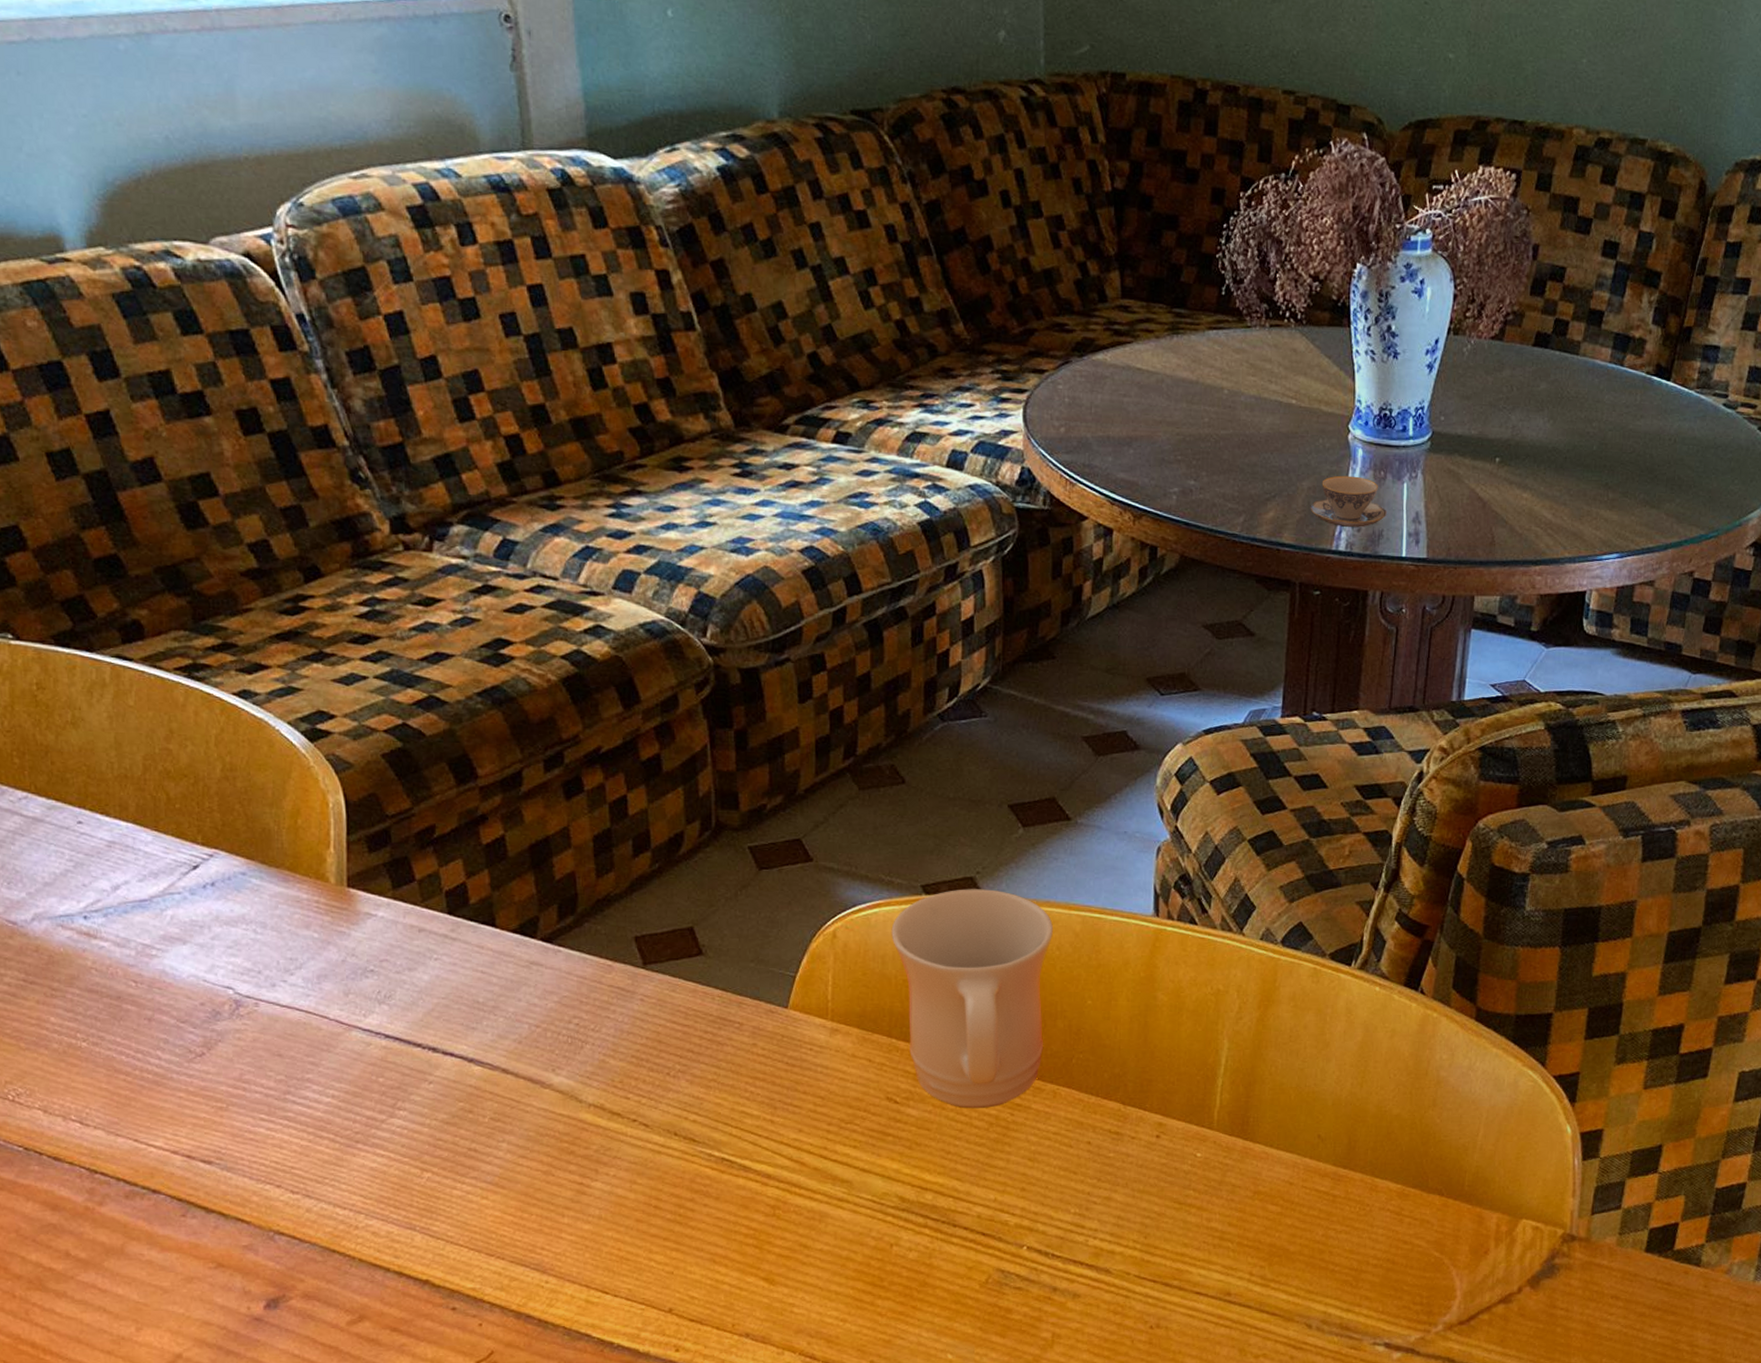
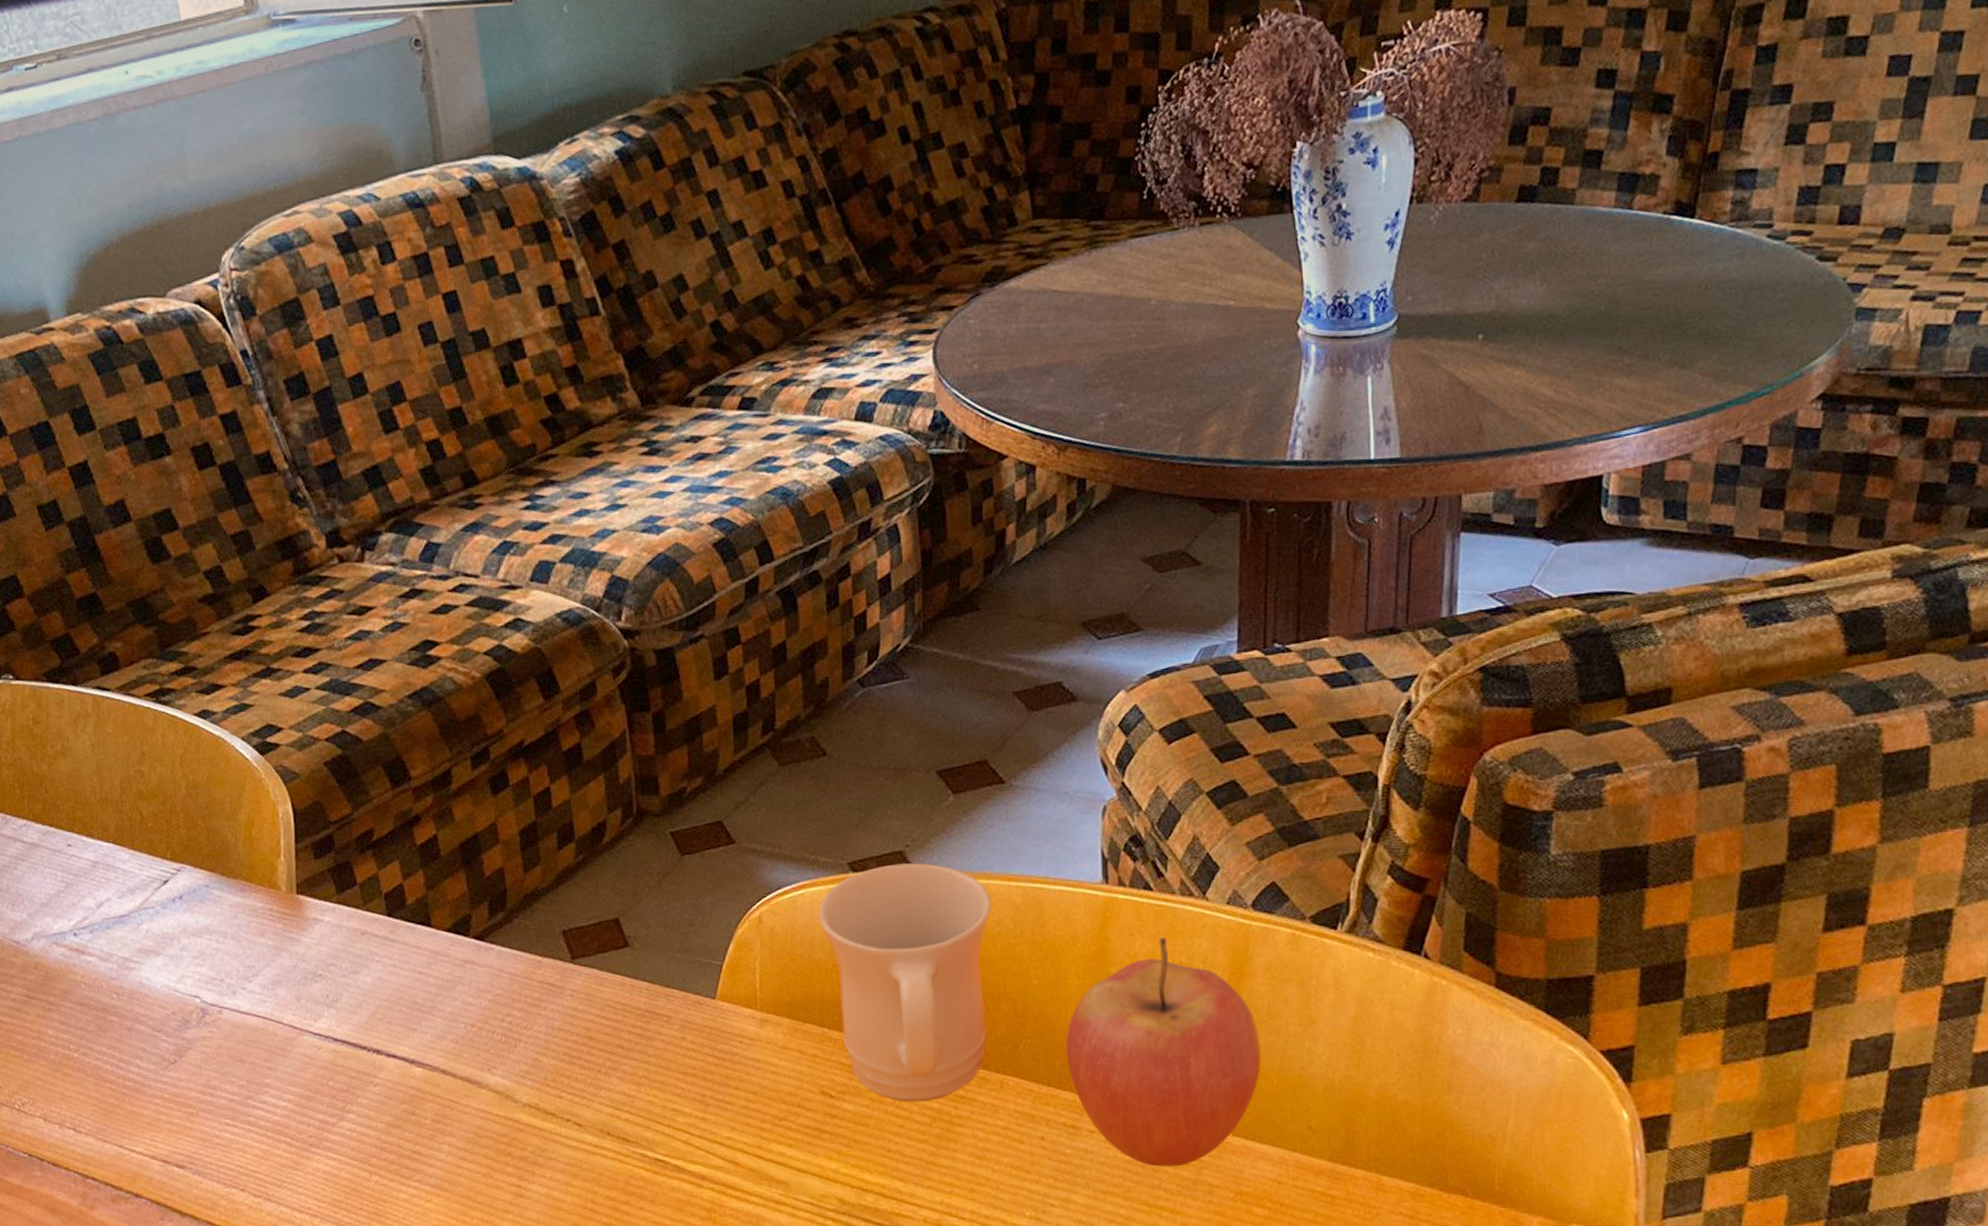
fruit: none [1114,967,1282,1169] -> present [1066,937,1261,1167]
teacup: present [1310,475,1387,527] -> none [1257,375,1349,434]

